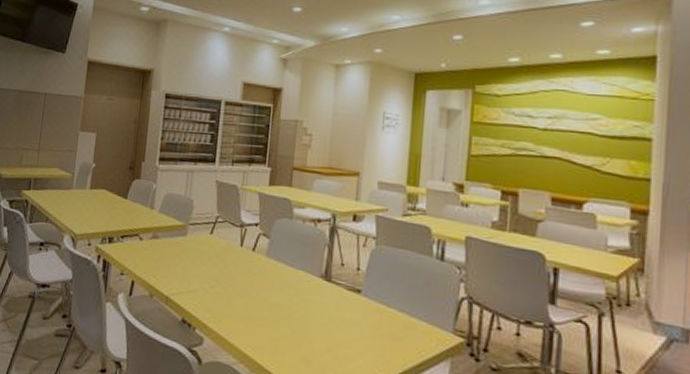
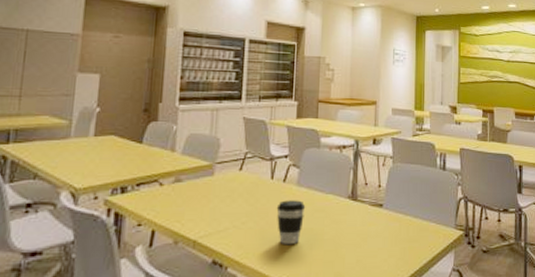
coffee cup: none [244,270,275,317] -> present [276,200,306,244]

